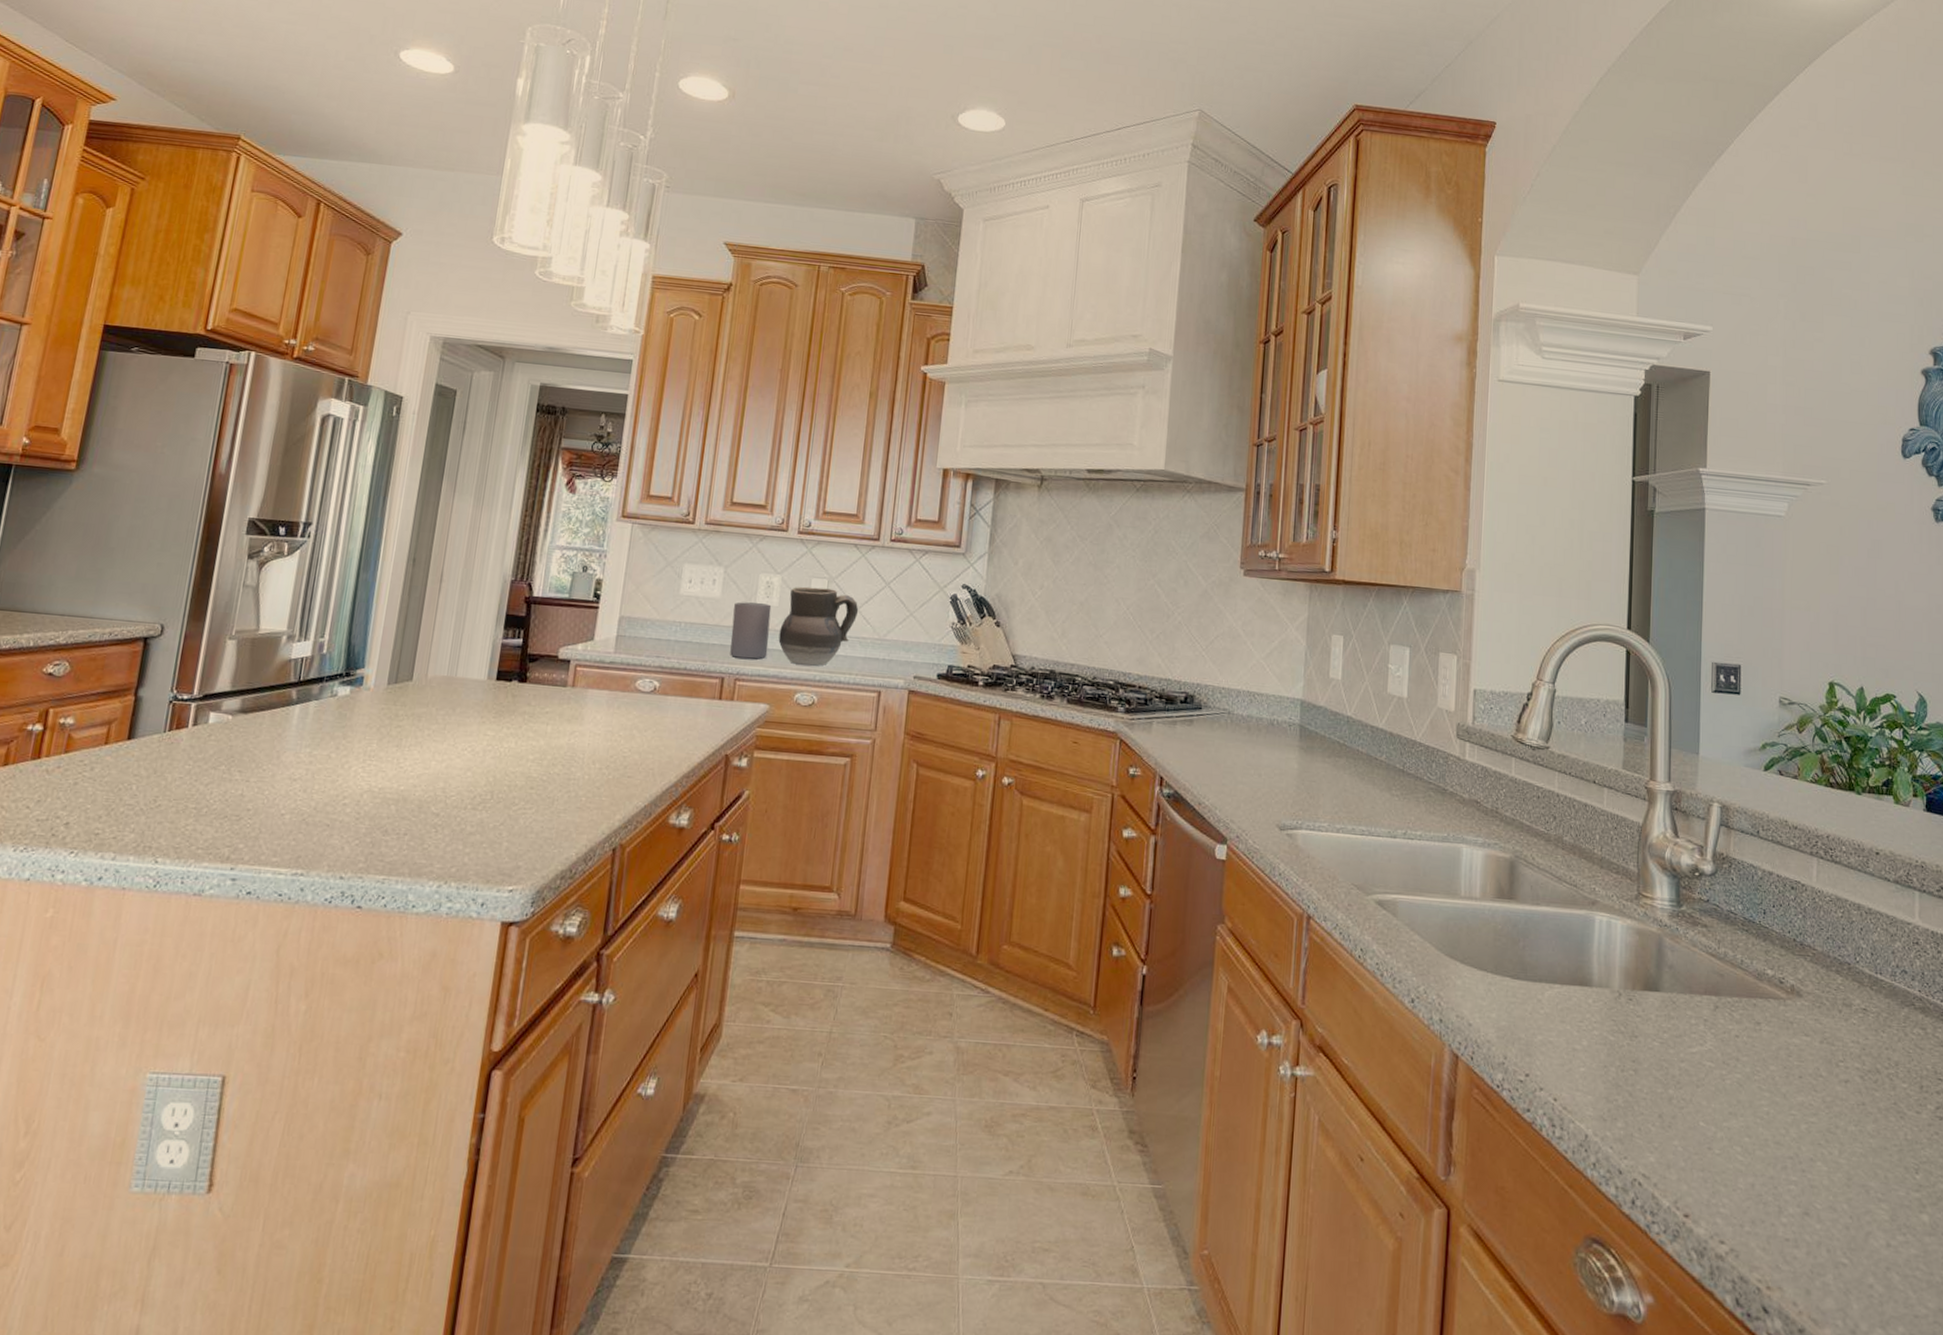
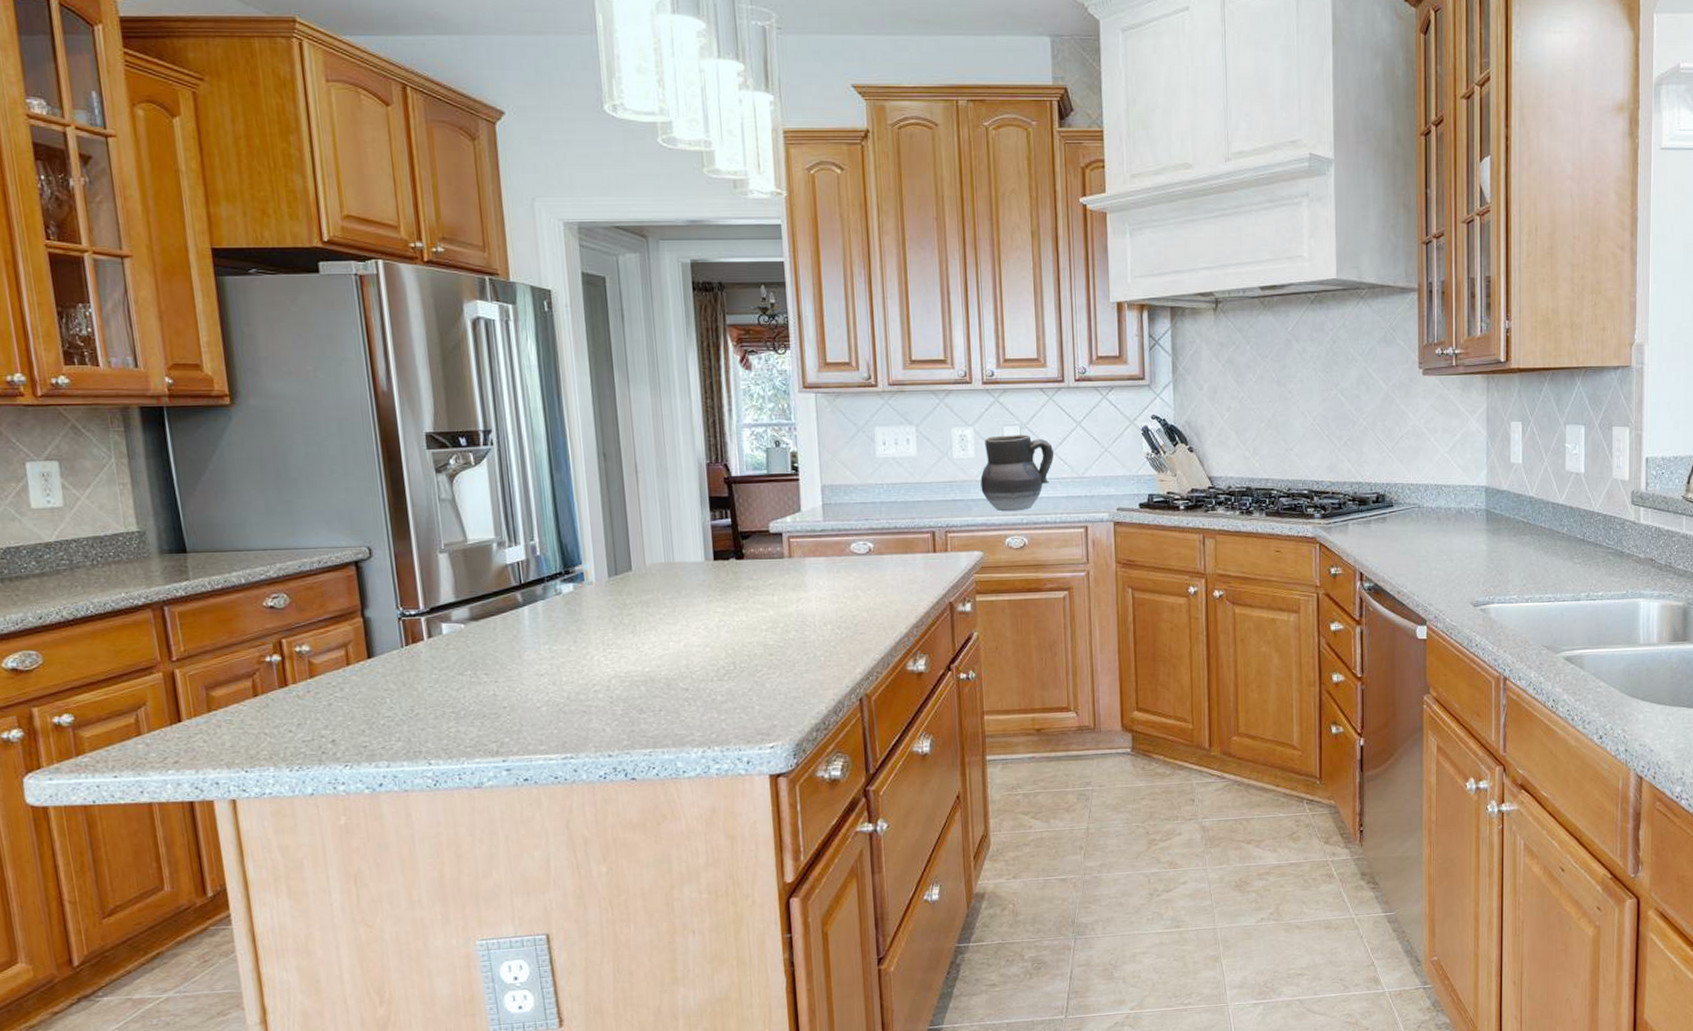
canister: present [730,602,772,660] -> none [932,457,973,512]

